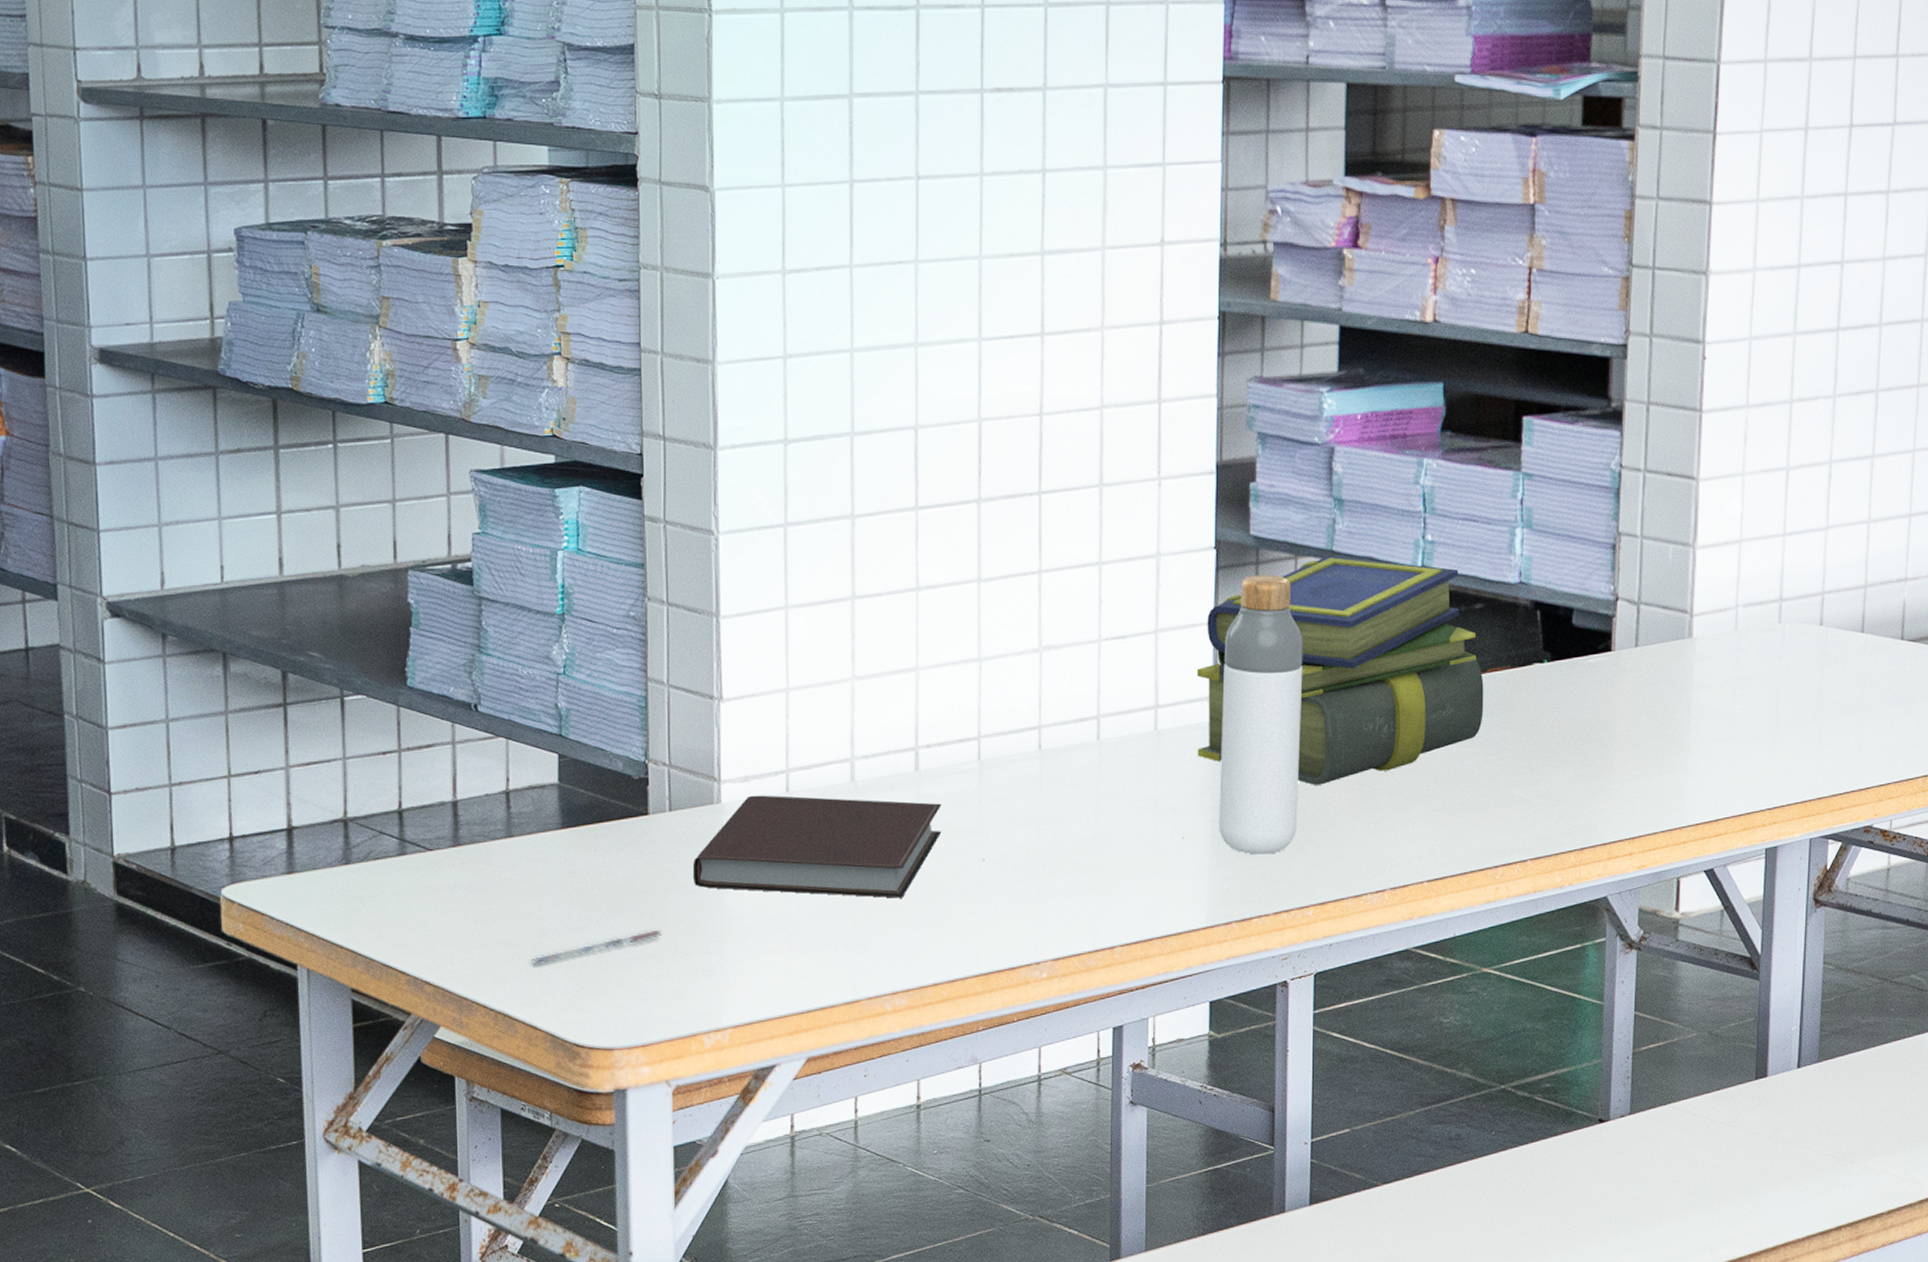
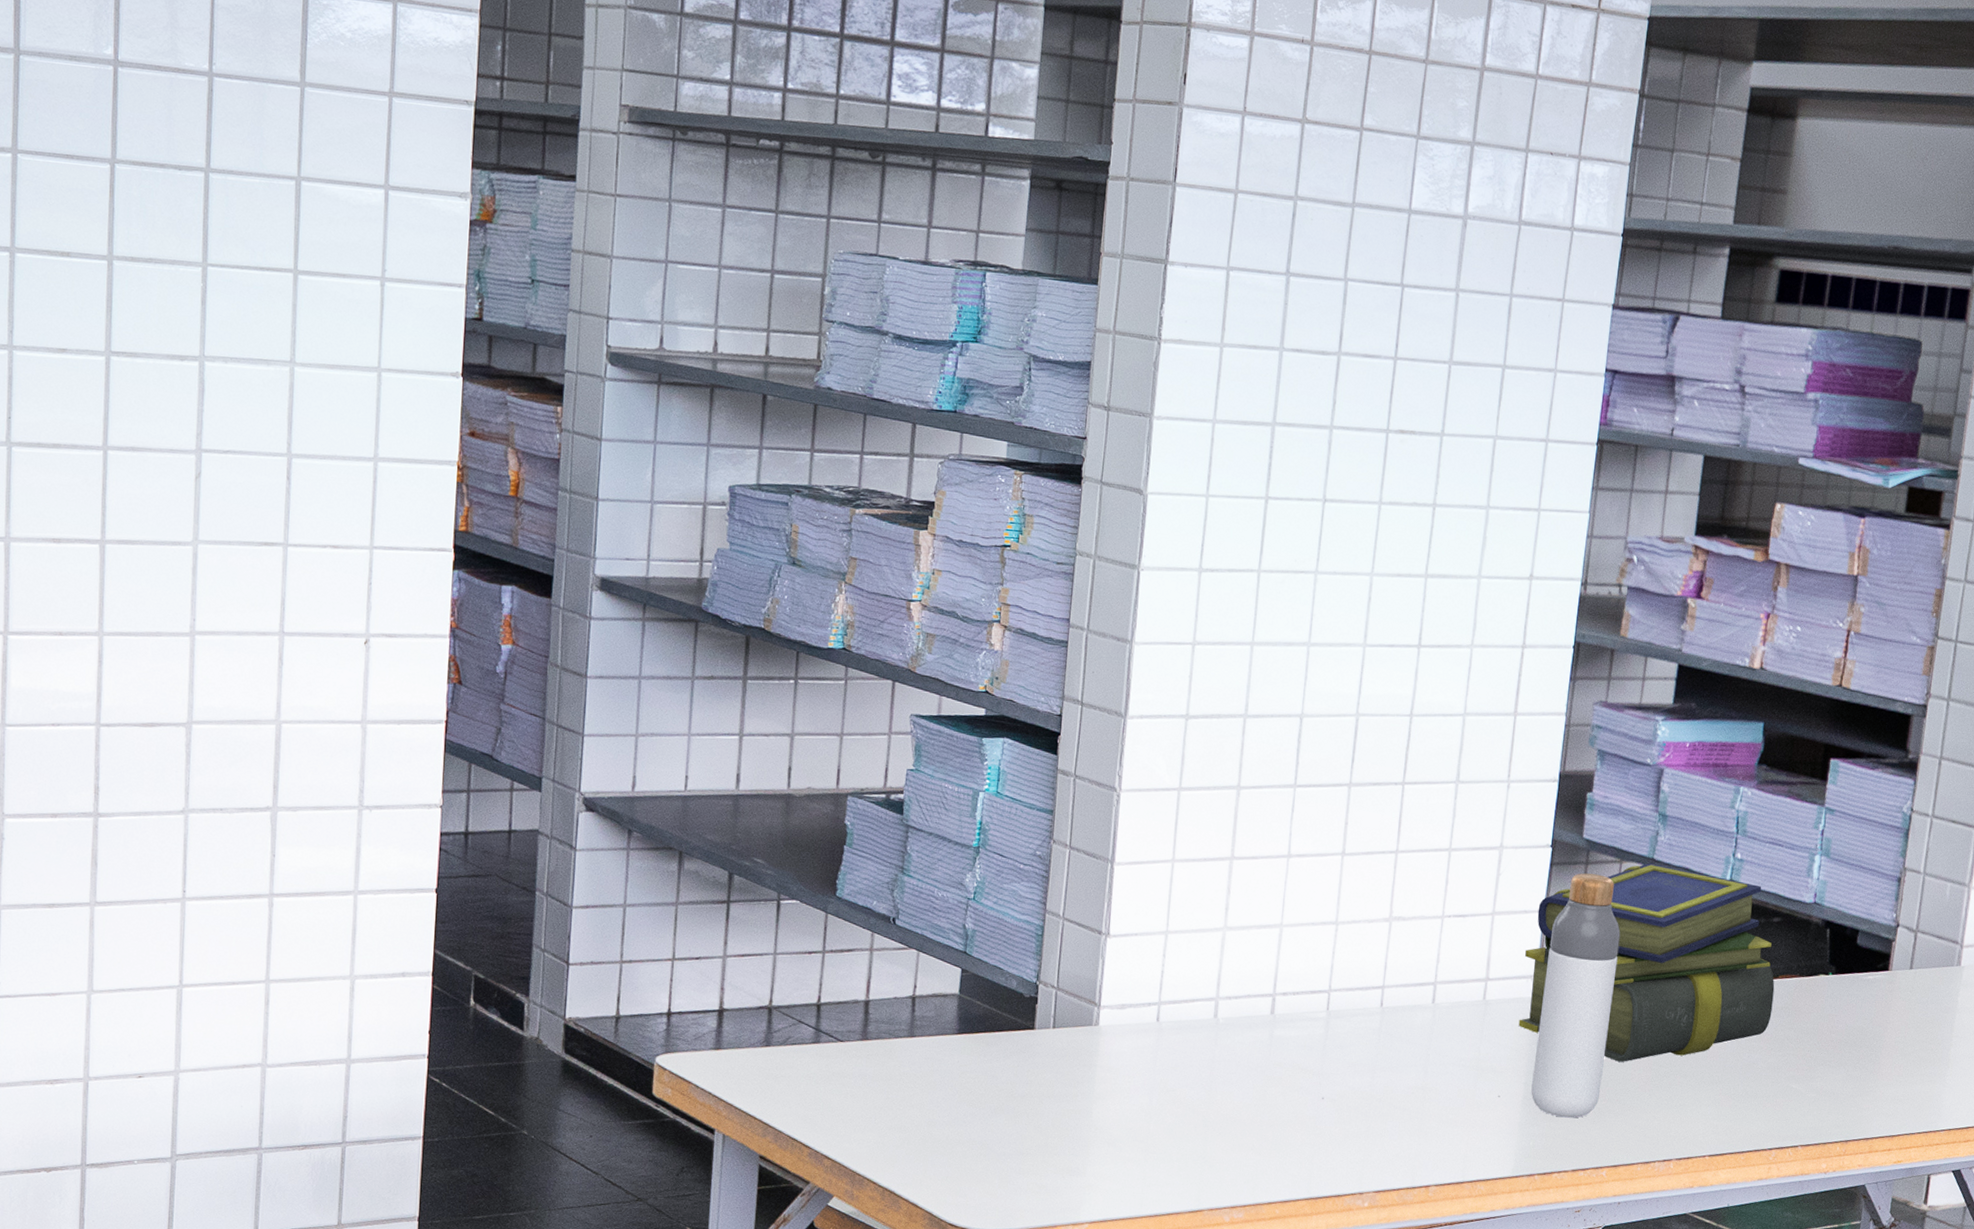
pen: present [529,929,662,966] -> none [917,1130,1036,1152]
notebook: present [692,795,942,898] -> none [1067,1021,1291,1124]

